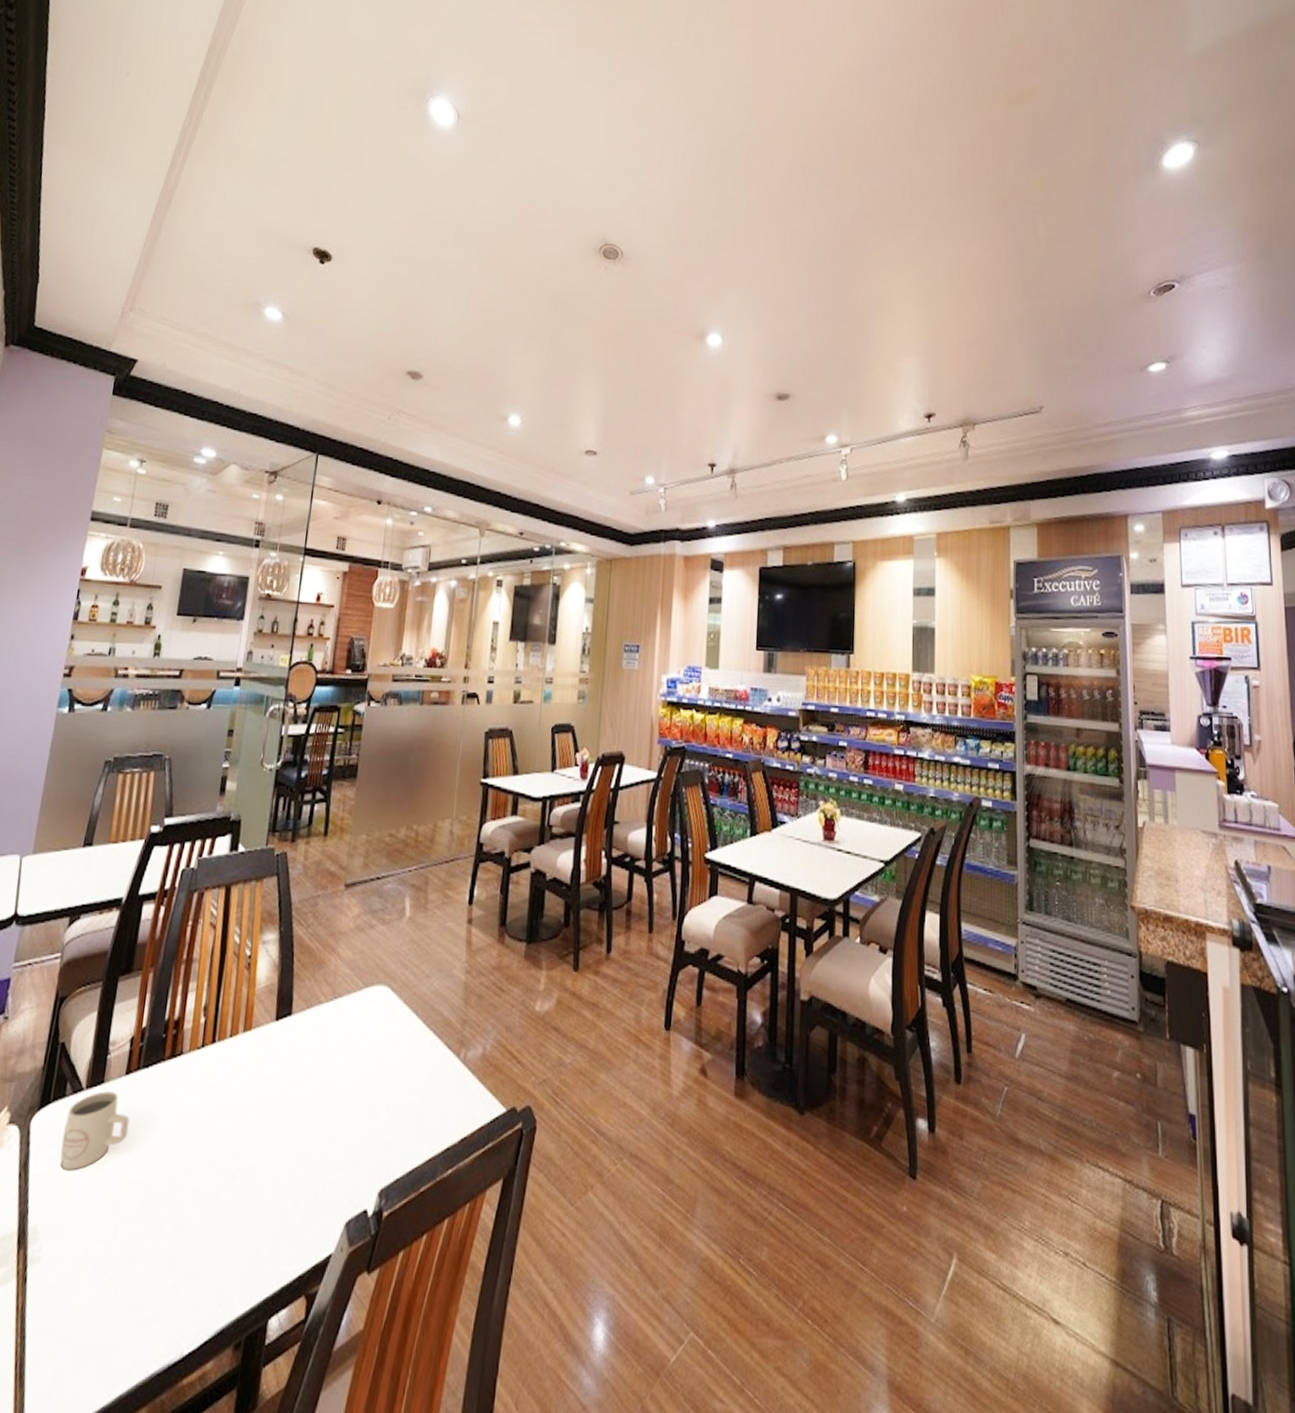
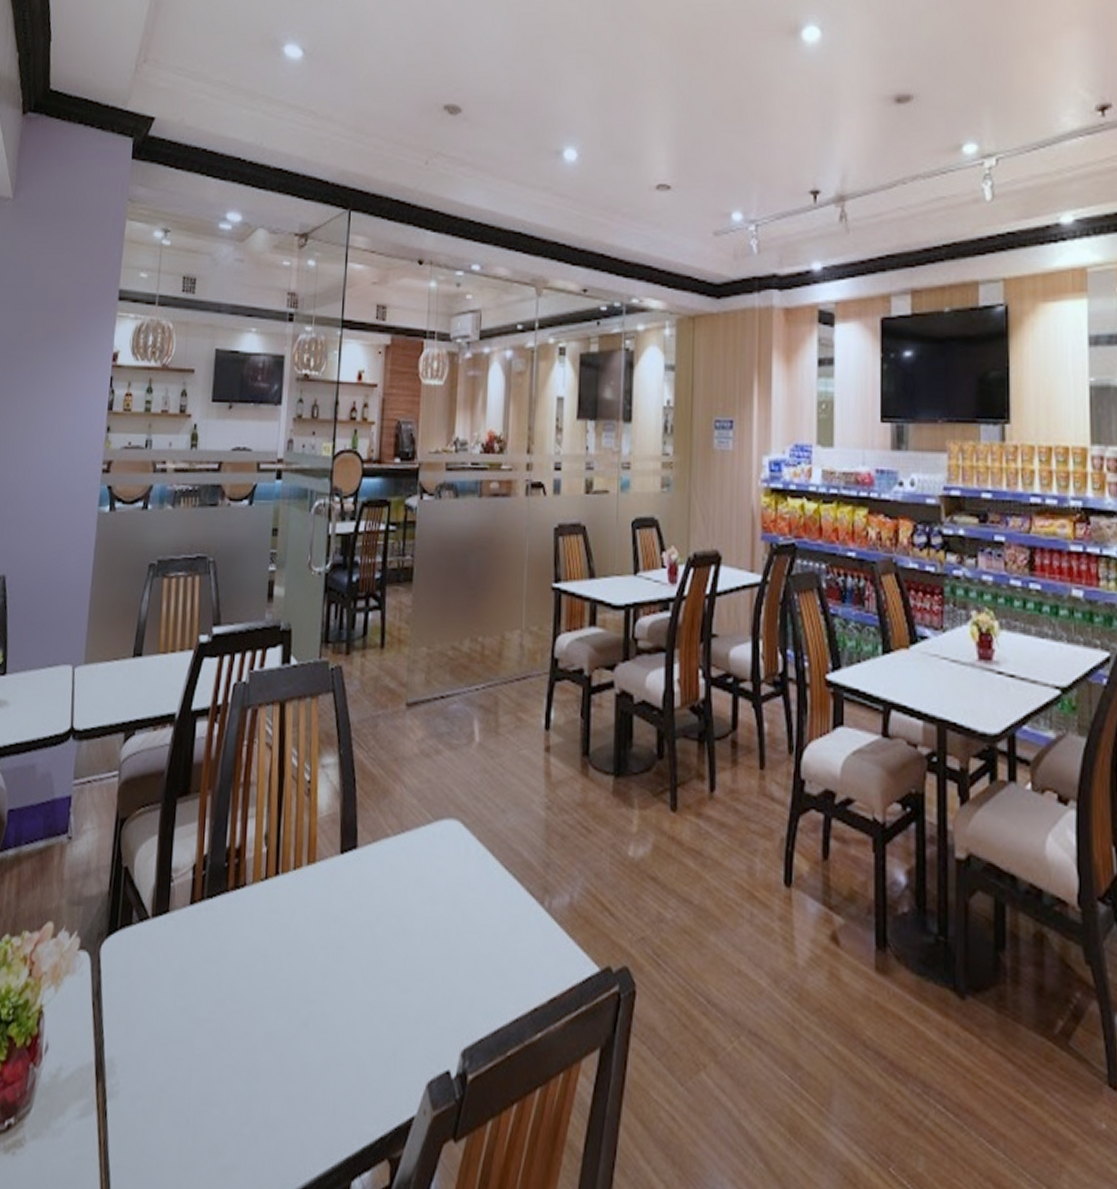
mug: present [60,1091,130,1171] -> none [131,921,197,1004]

